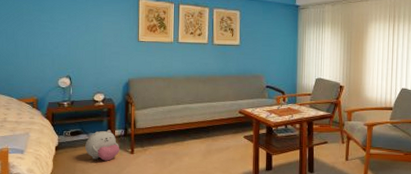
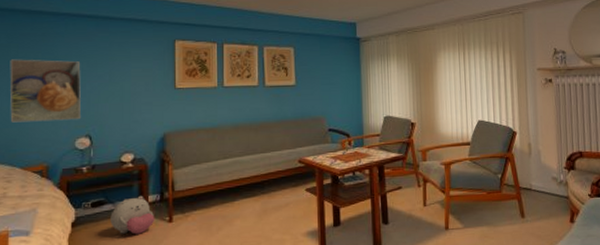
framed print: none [8,8,63,63] -> present [10,59,81,123]

